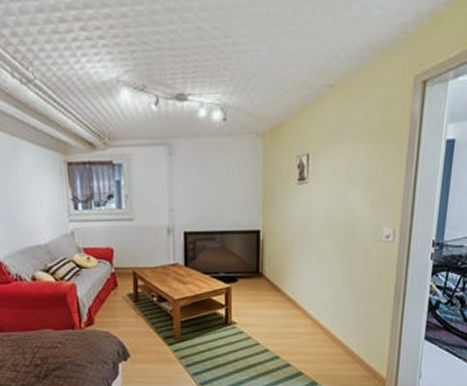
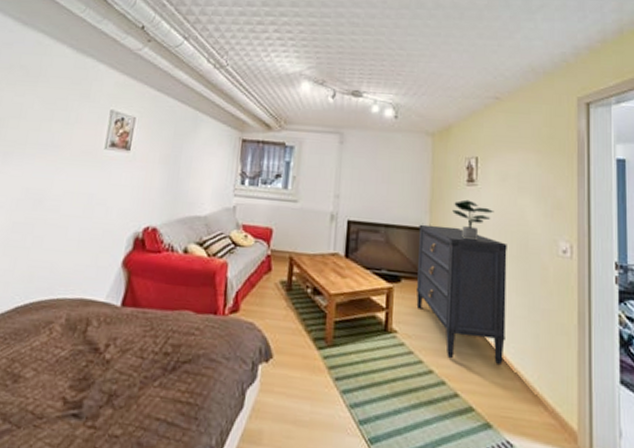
dresser: none [251,226,335,339] -> present [415,224,507,366]
potted plant: none [284,198,324,237] -> present [452,199,494,241]

